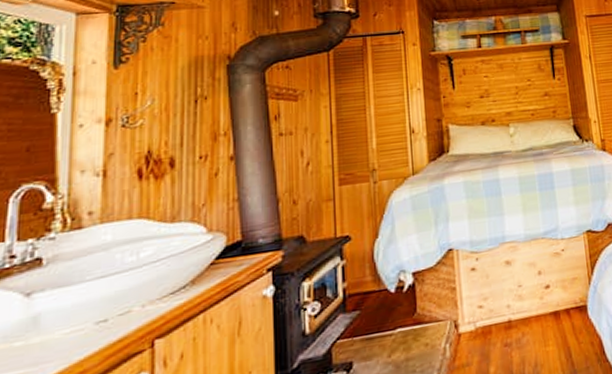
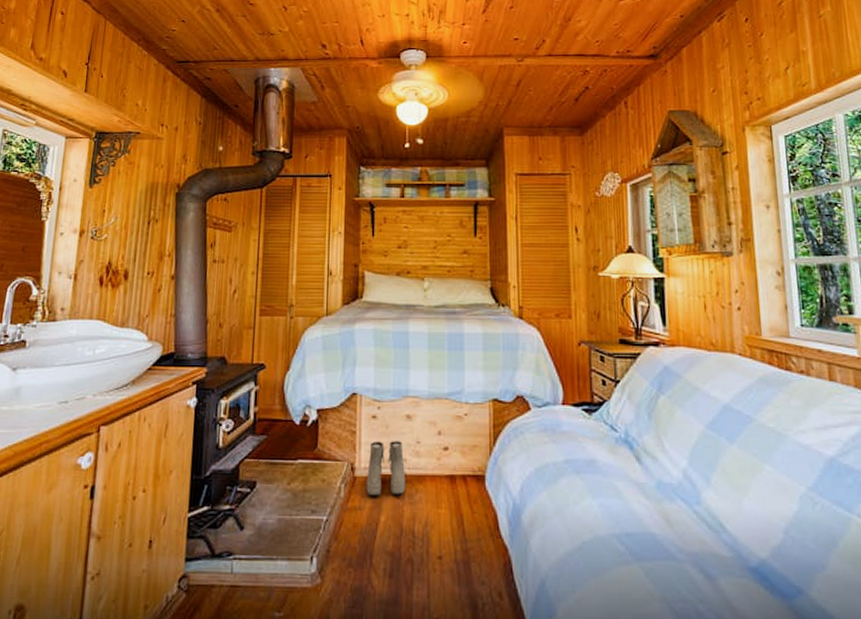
boots: none [471,288,513,350] -> present [366,441,406,496]

